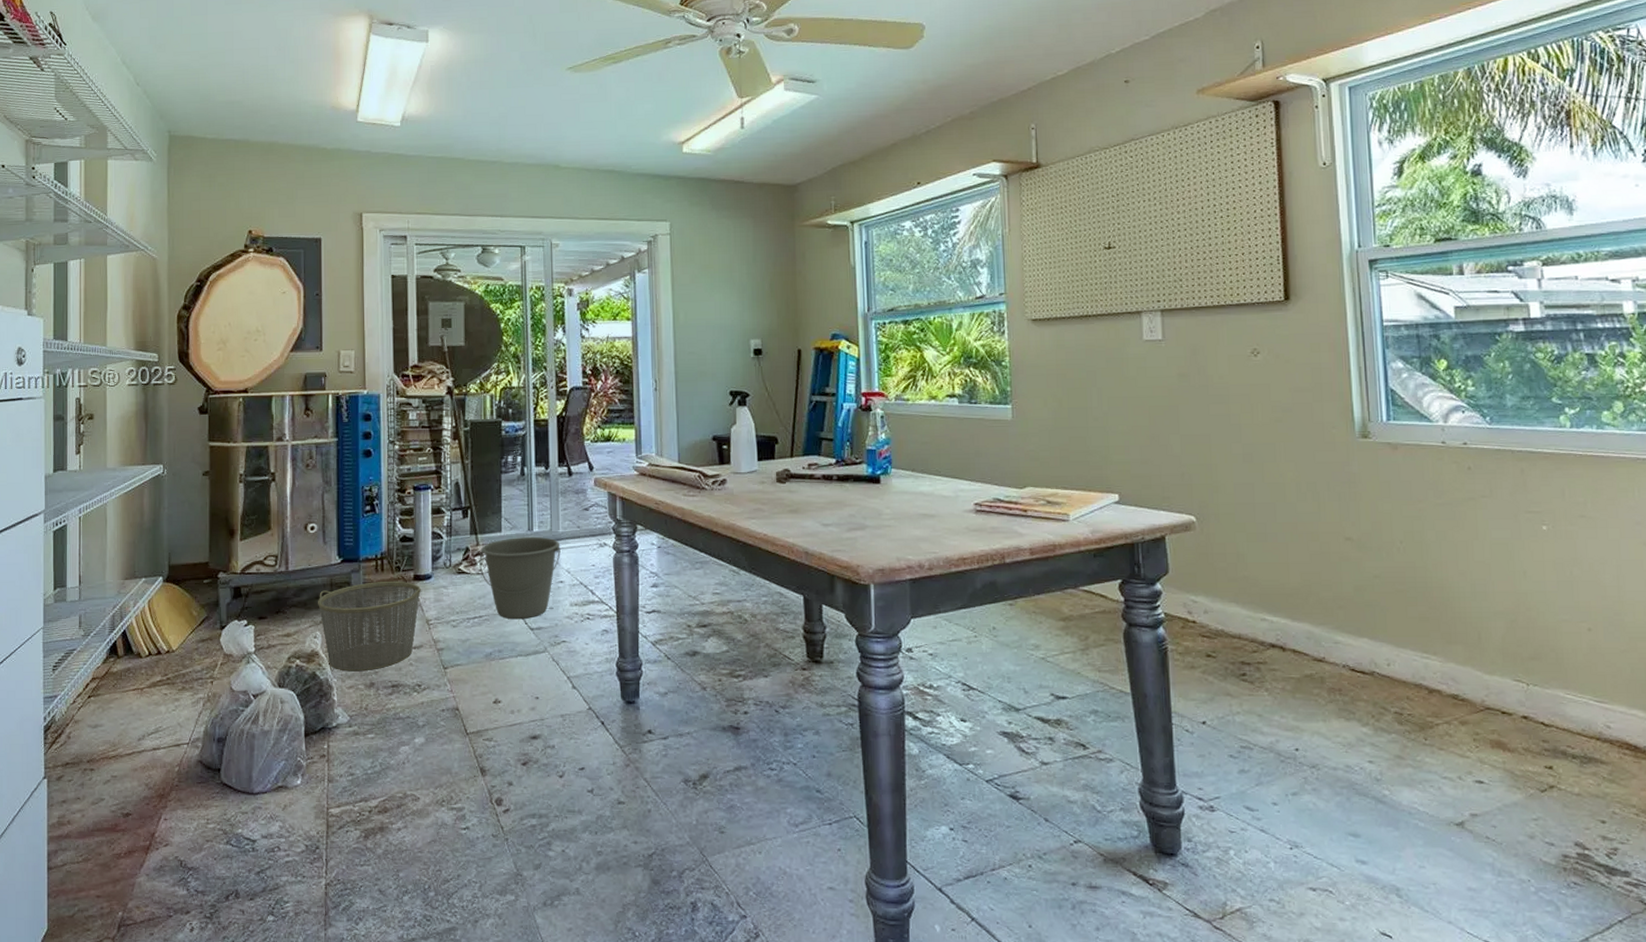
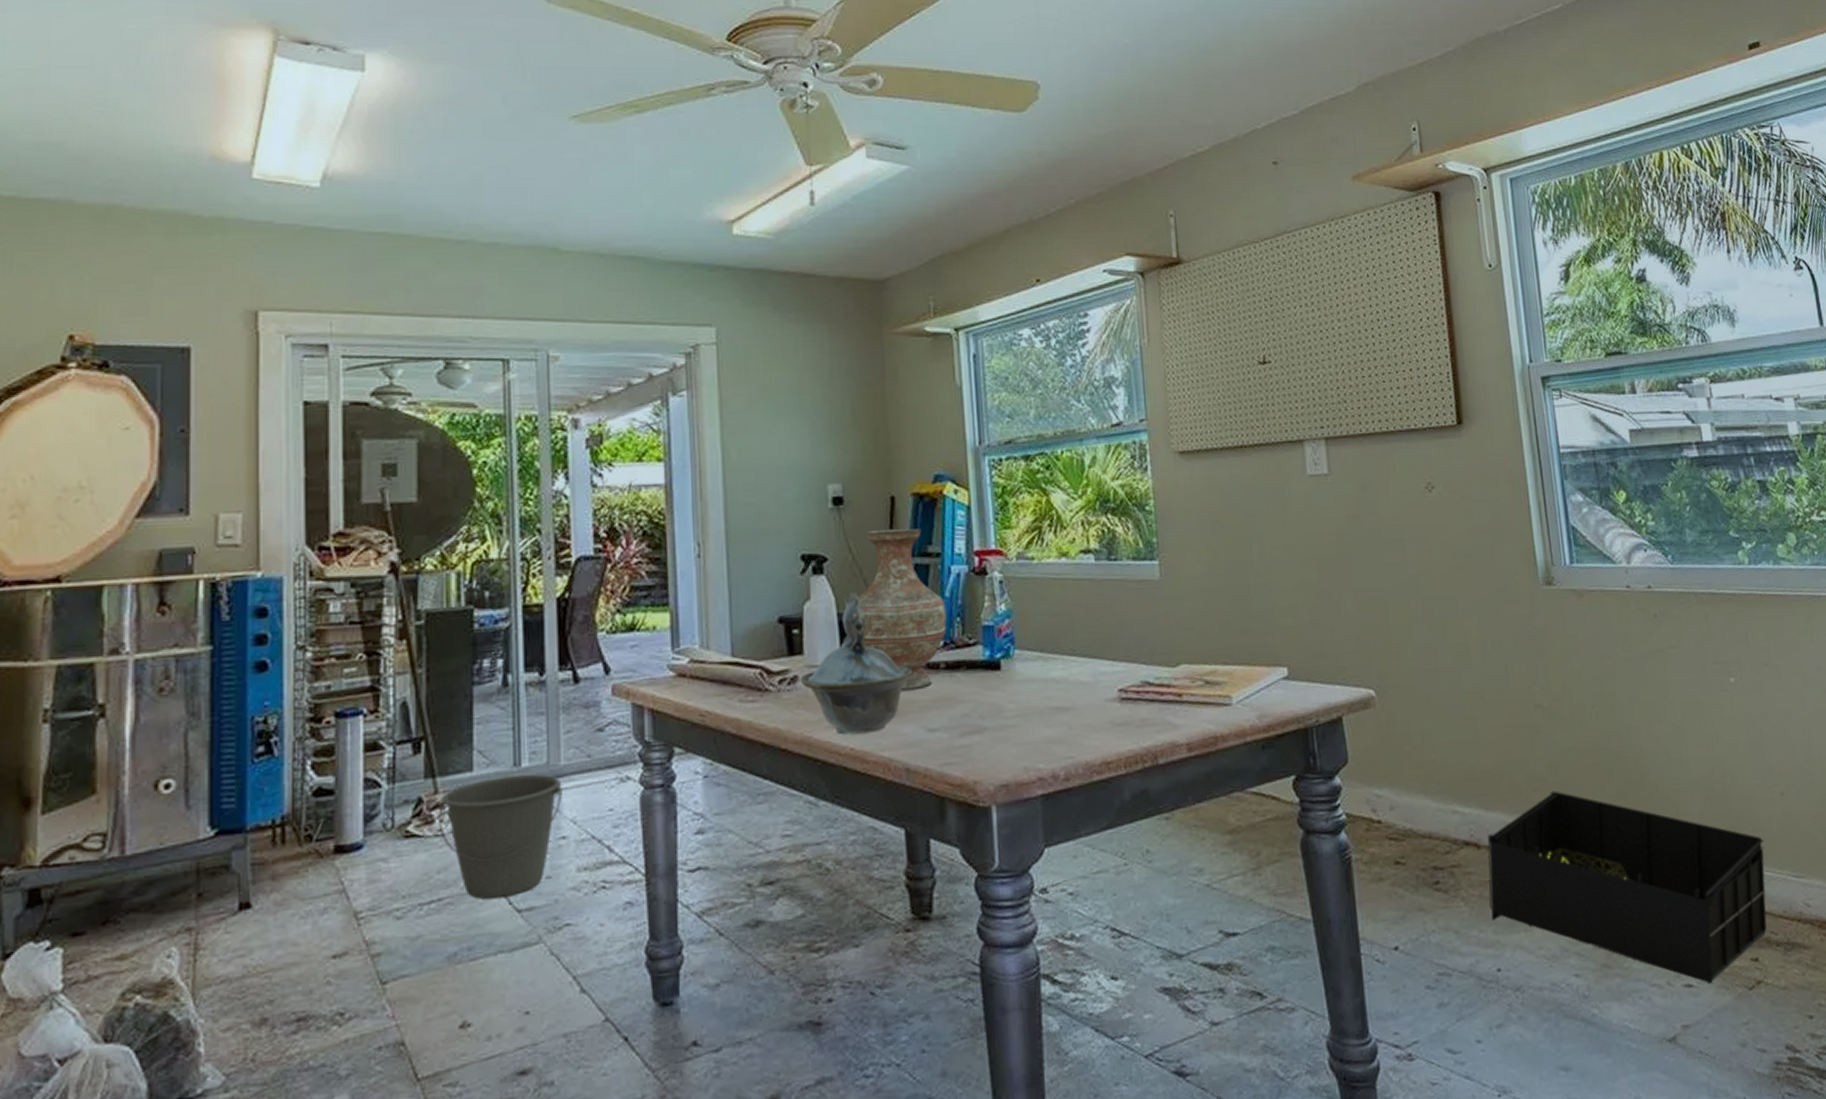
basket: present [317,582,421,672] -> none [173,857,345,1005]
ceramic bowl: none [727,419,812,524] -> present [800,591,913,735]
vase: none [771,374,839,495] -> present [857,528,947,691]
storage bin: none [1291,609,1567,784] -> present [1487,790,1767,985]

